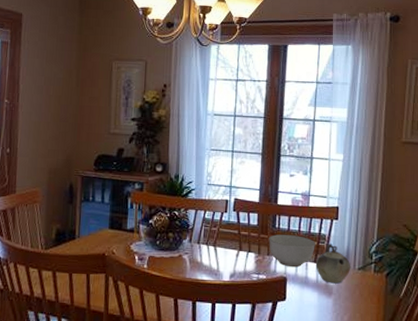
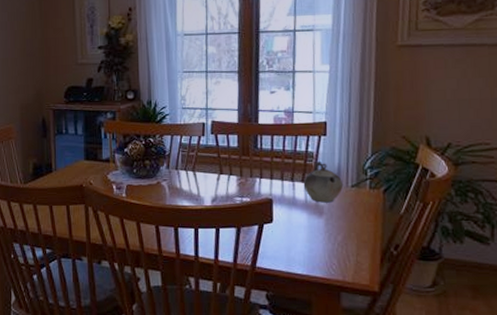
bowl: present [269,234,315,268] -> none [251,154,302,188]

